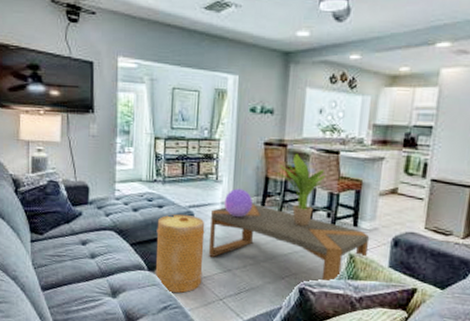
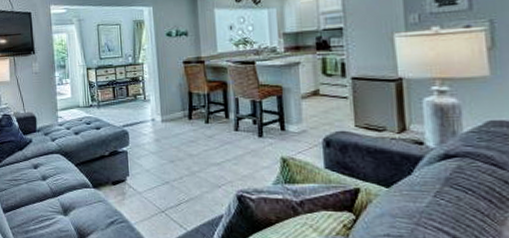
basket: present [155,214,205,293] -> none [97,134,143,208]
coffee table: present [209,203,370,283] -> none [144,118,301,189]
decorative sphere: present [223,188,253,218] -> none [153,105,181,132]
potted plant: present [277,153,325,227] -> none [199,68,245,136]

